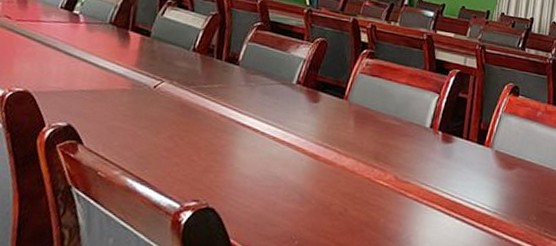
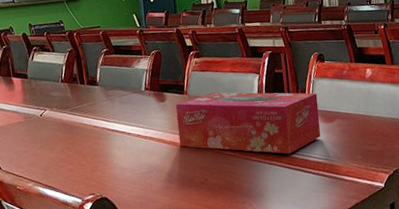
tissue box: none [323,104,502,198] -> present [175,92,321,154]

